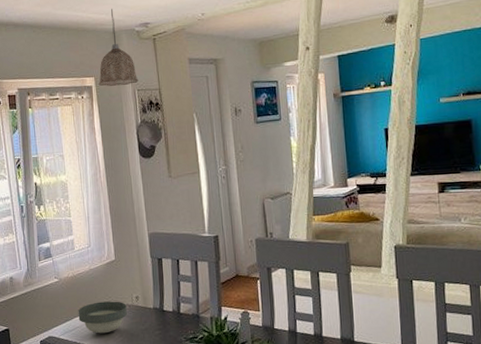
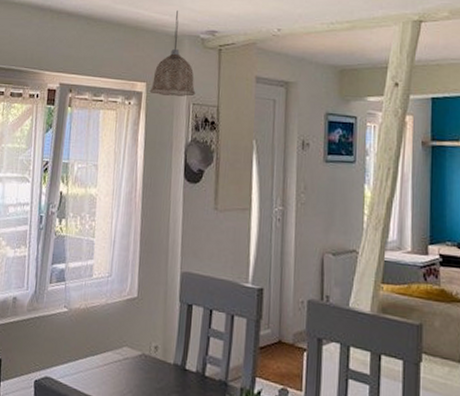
bowl: present [78,301,128,334] -> none [83,344,143,386]

